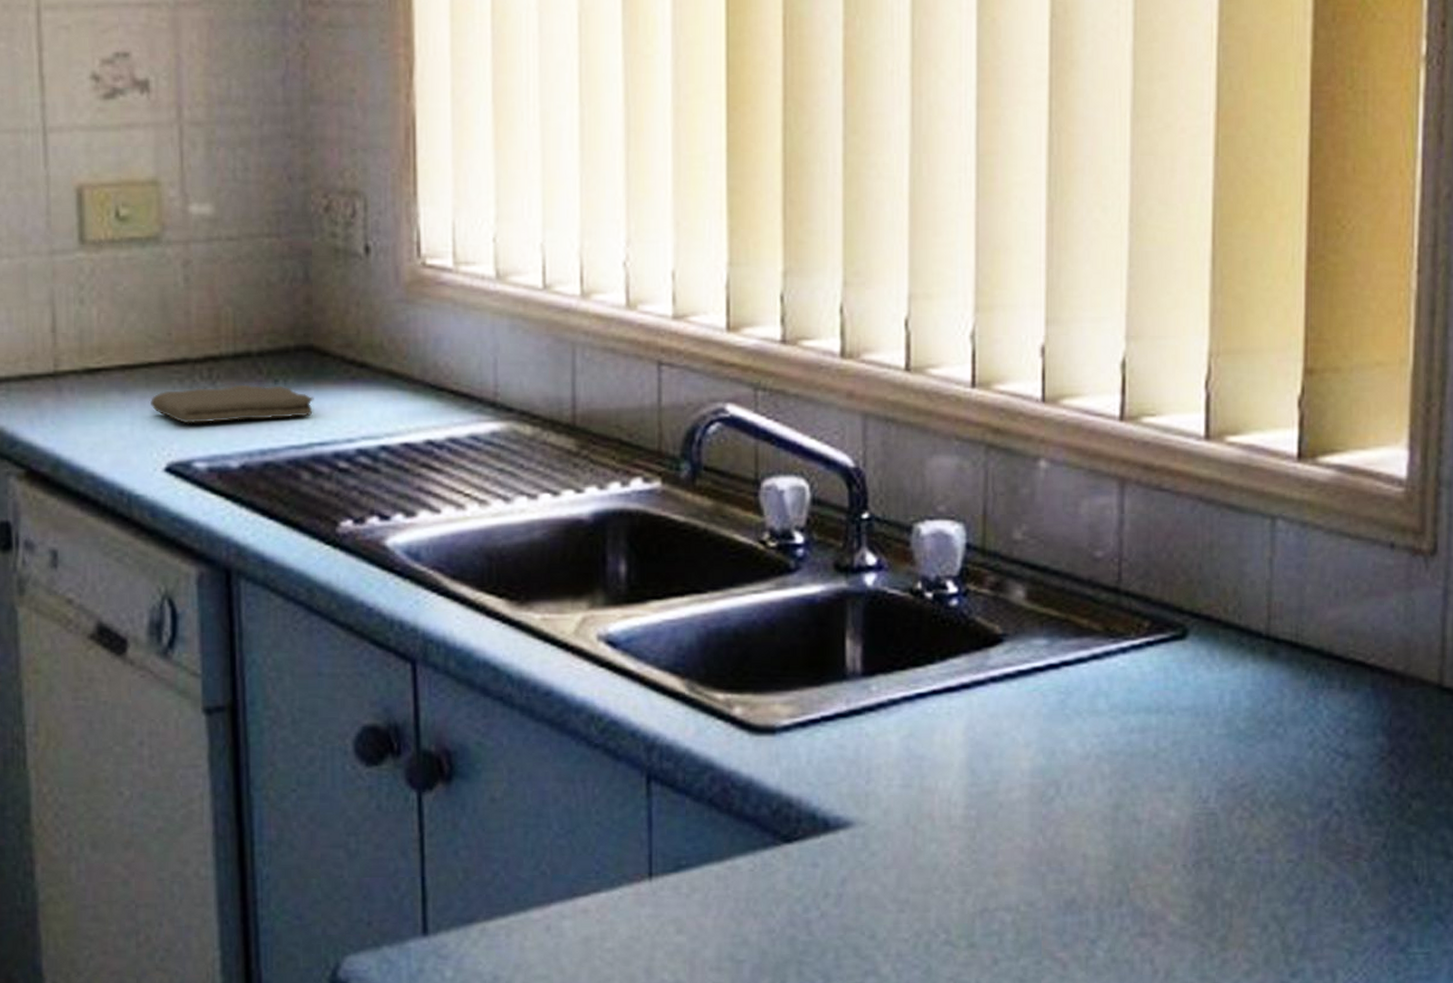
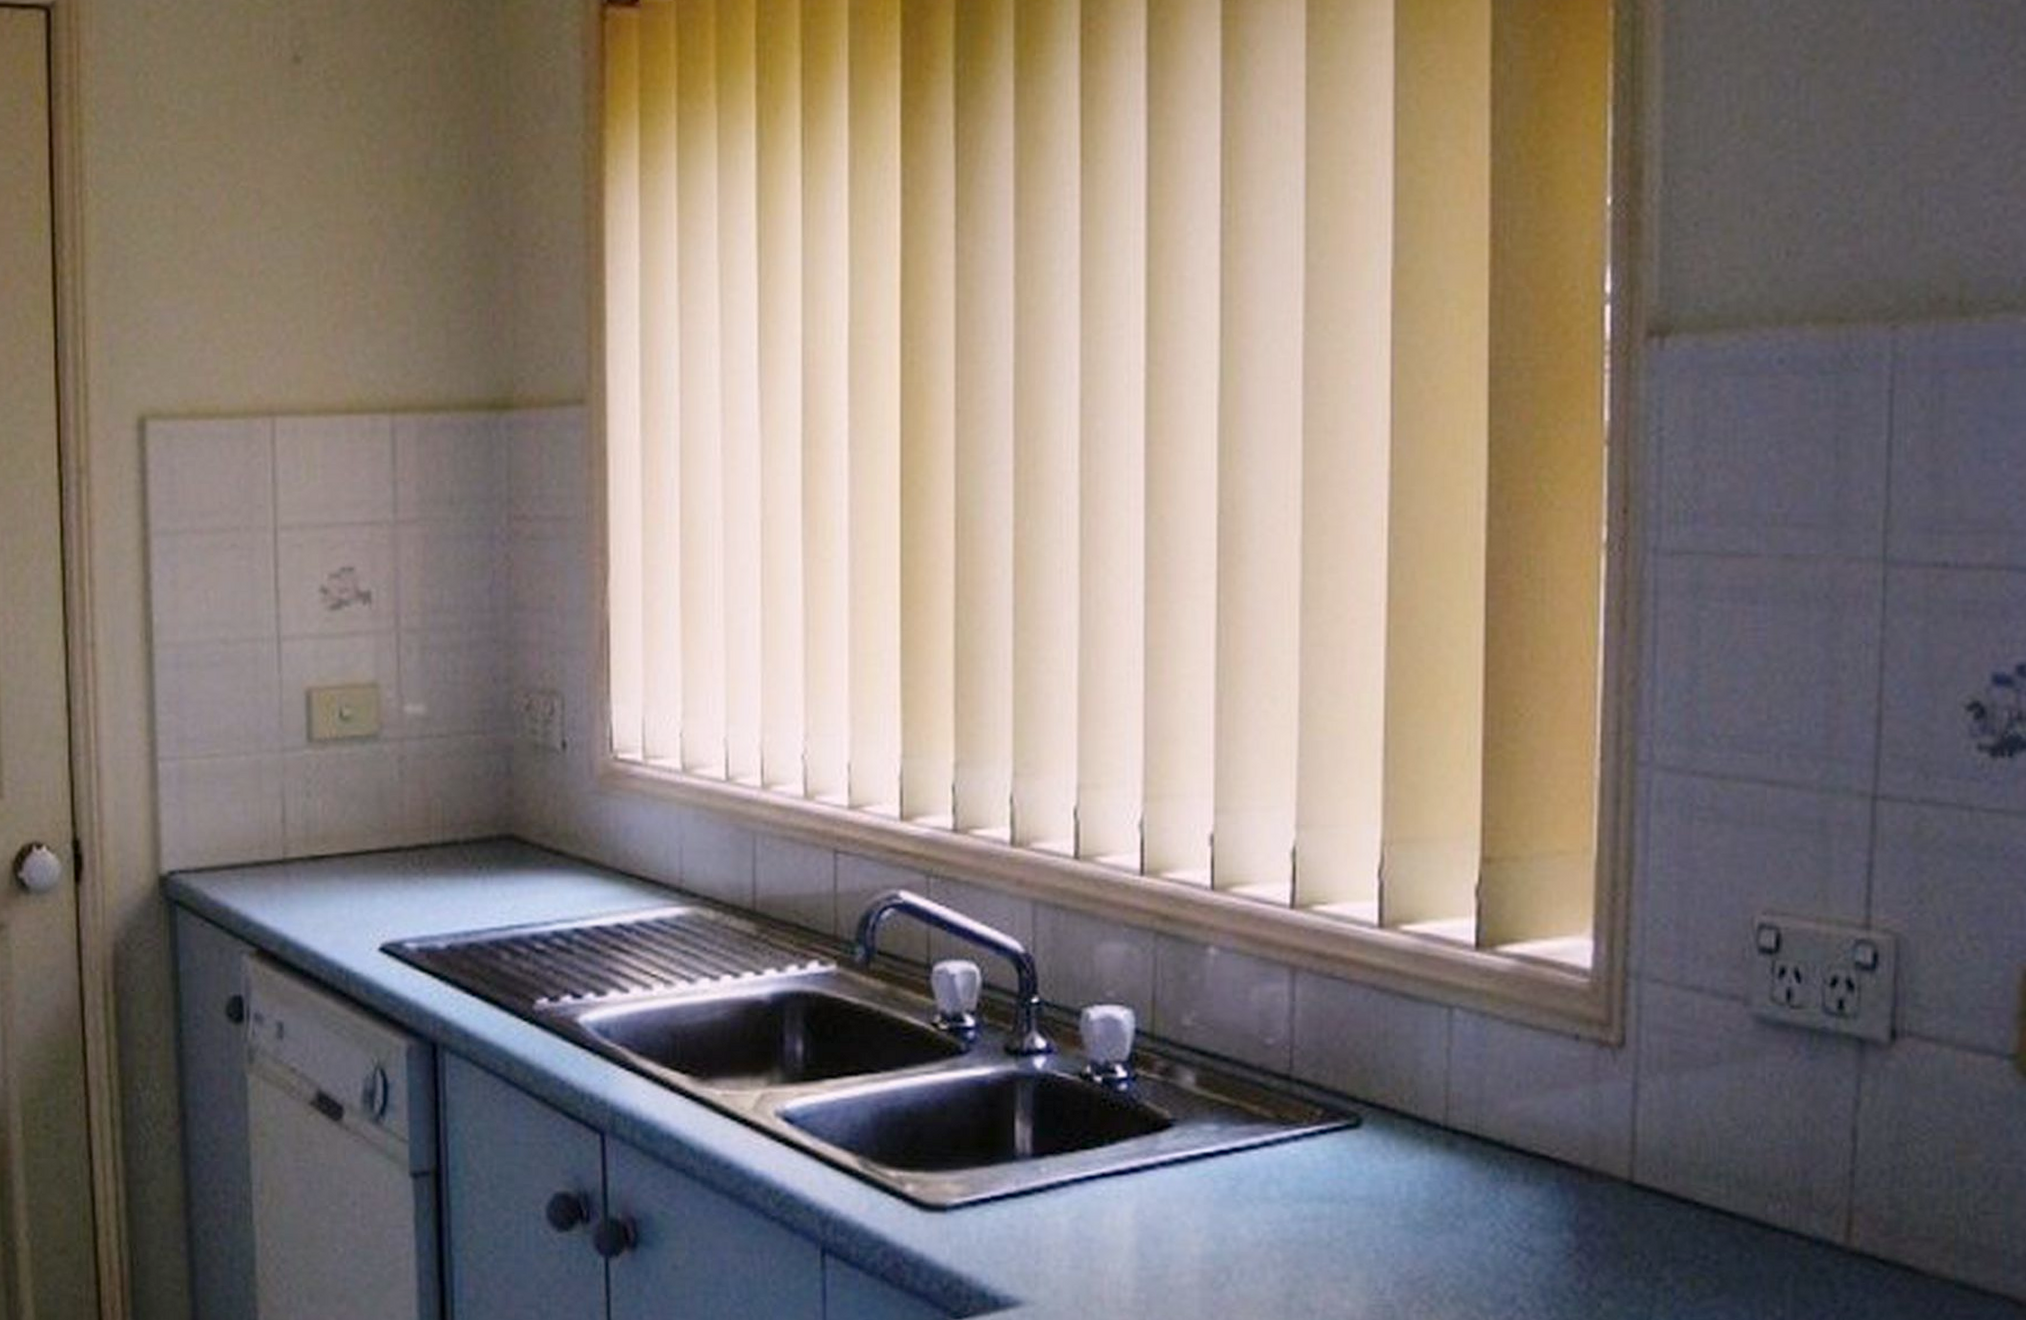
washcloth: present [150,384,314,424] -> none [367,870,514,907]

